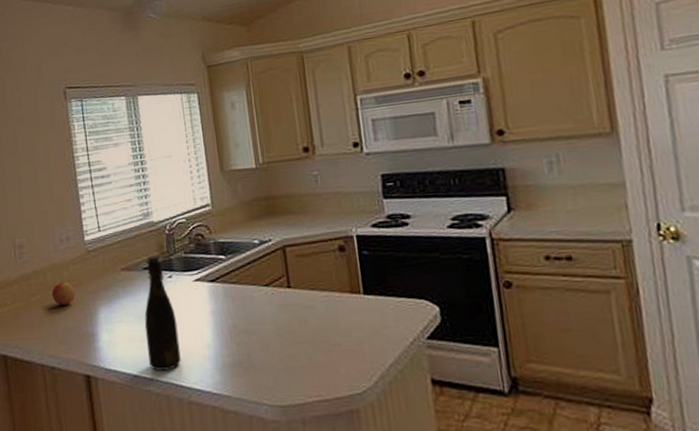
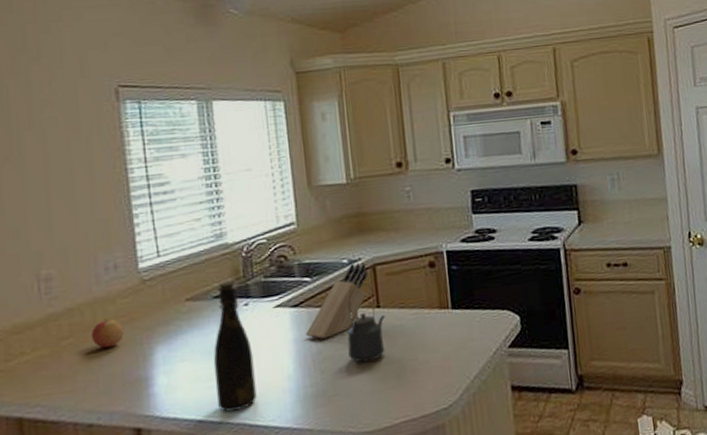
knife block: none [222,244,278,313] -> present [306,263,368,339]
kettle: none [260,263,297,339] -> present [347,283,386,363]

